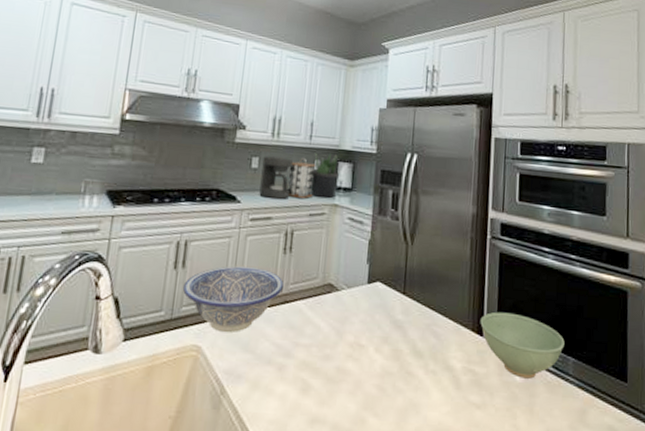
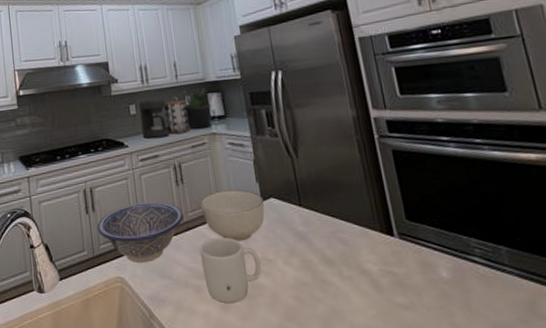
mug: none [290,314,352,387] -> present [199,237,262,304]
bowl: none [303,266,371,322] -> present [200,189,265,241]
bowl: present [480,311,565,379] -> none [387,208,492,274]

